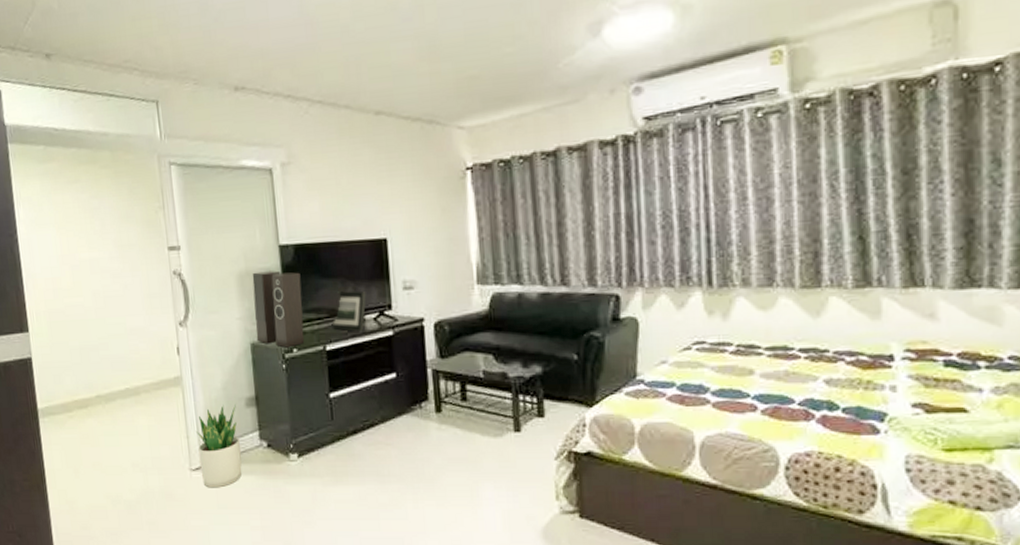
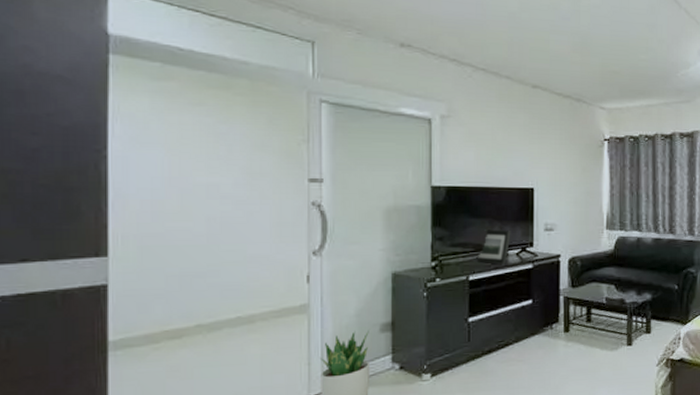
speaker: present [252,271,305,348] -> none [399,208,450,278]

